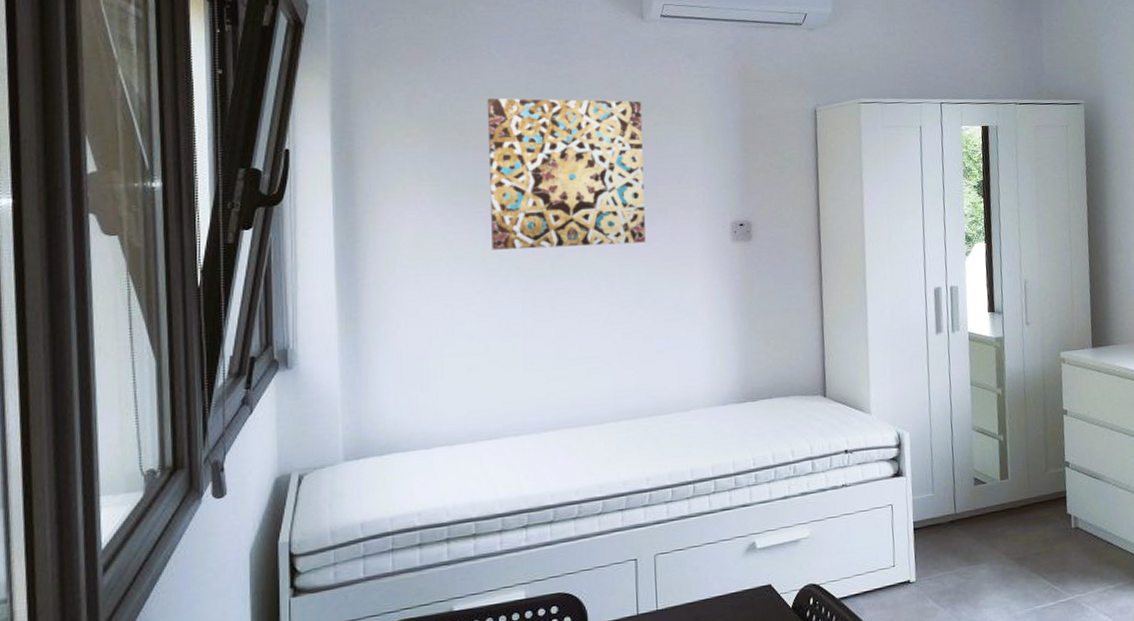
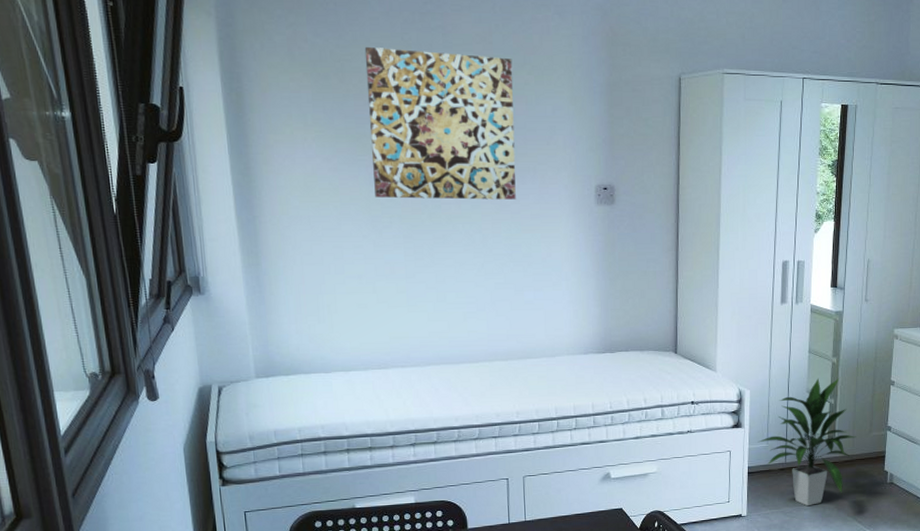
indoor plant: none [922,411,1033,564] -> present [757,378,857,507]

